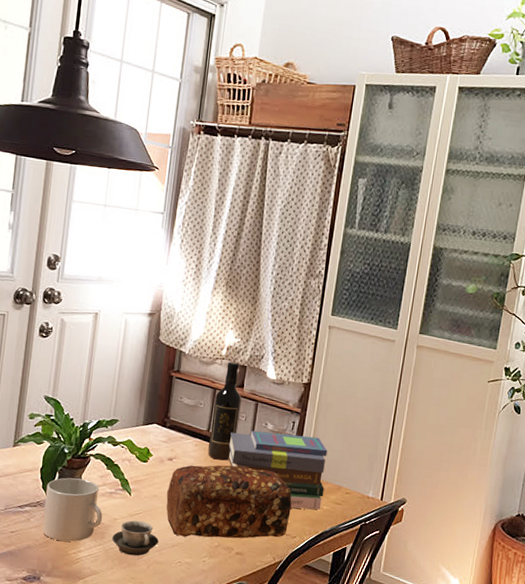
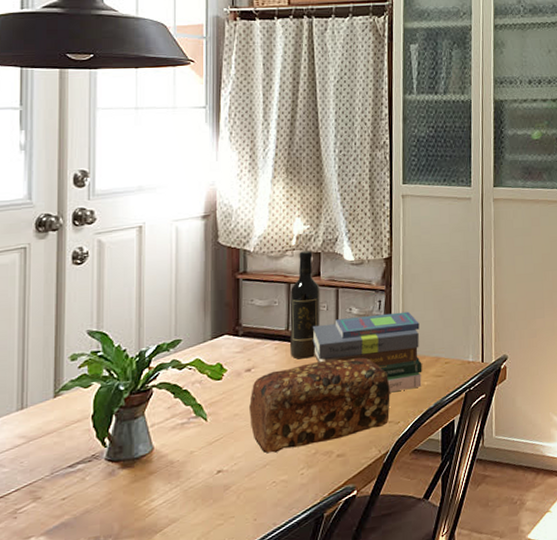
mug: present [41,477,102,542] -> none [101,415,175,495]
cup: present [112,520,159,556] -> none [190,447,246,490]

